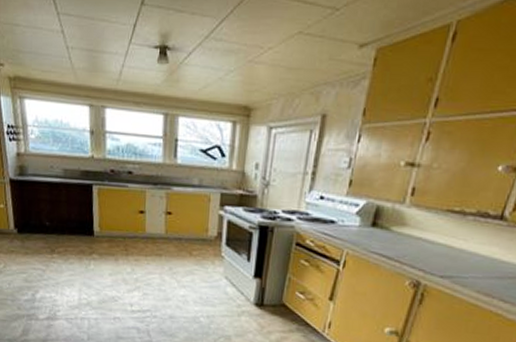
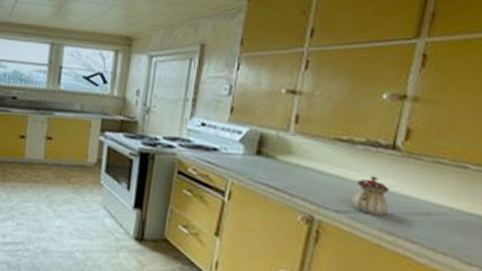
teapot: none [456,244,491,281] -> present [352,176,389,217]

